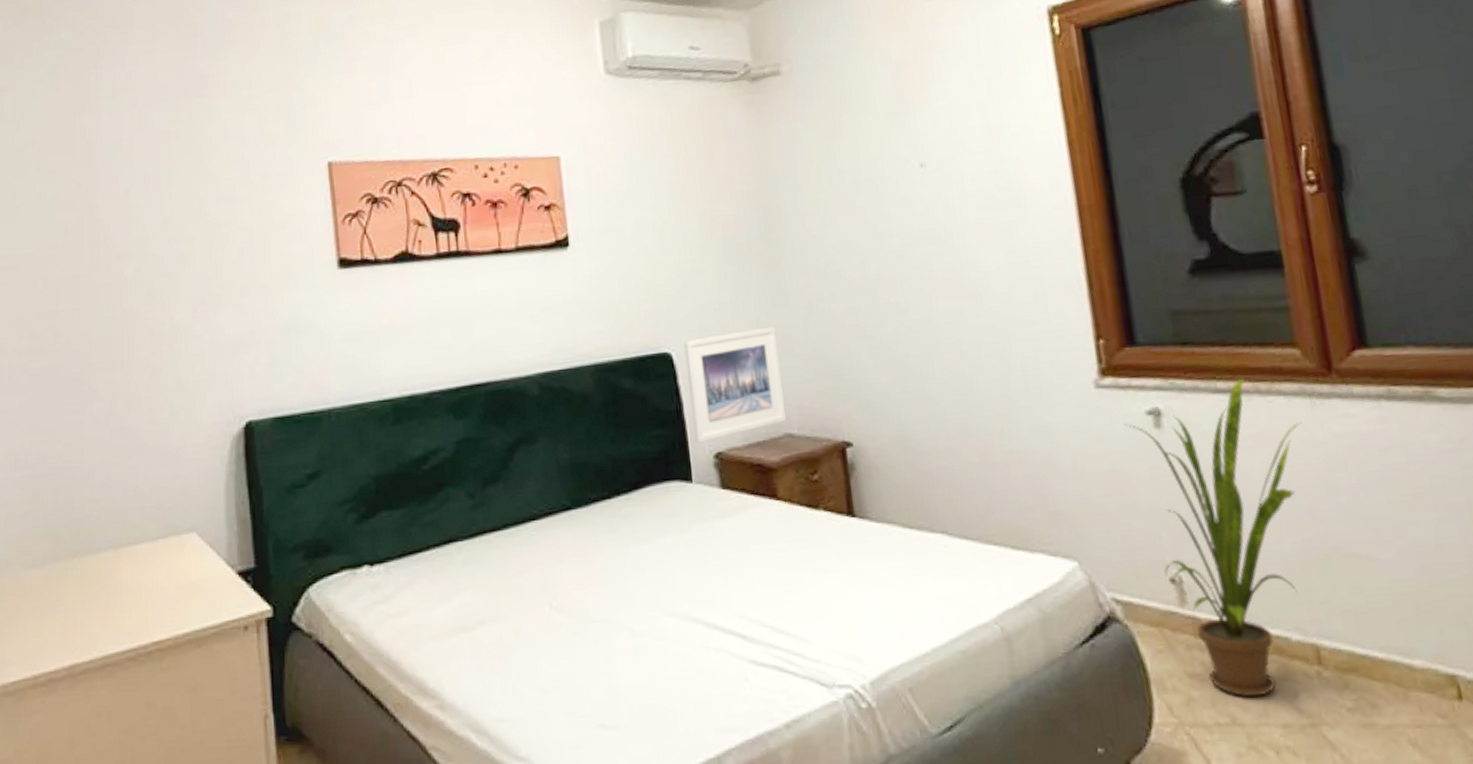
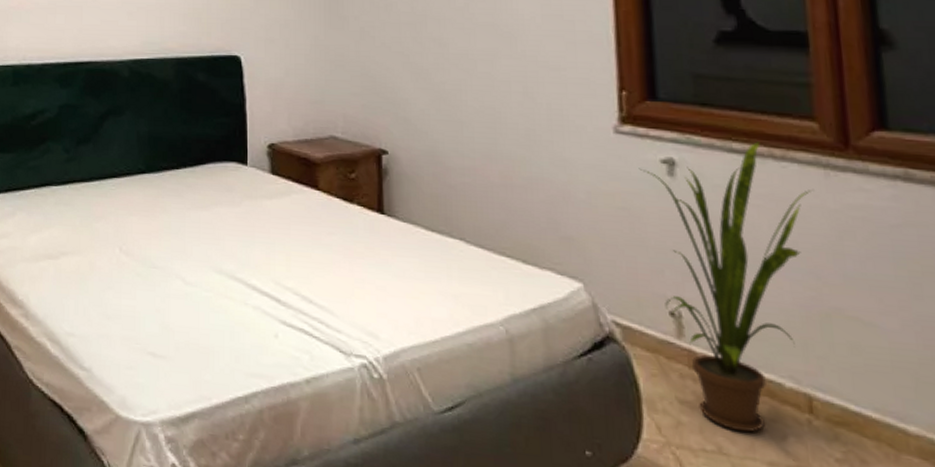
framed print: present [683,326,787,443] -> none [251,44,333,134]

